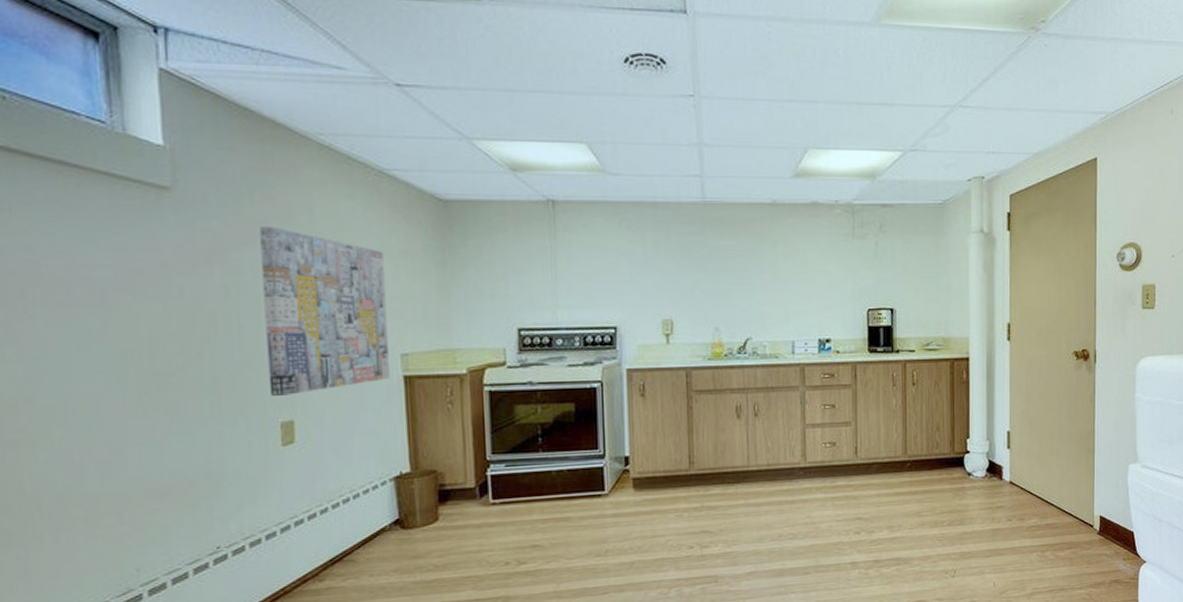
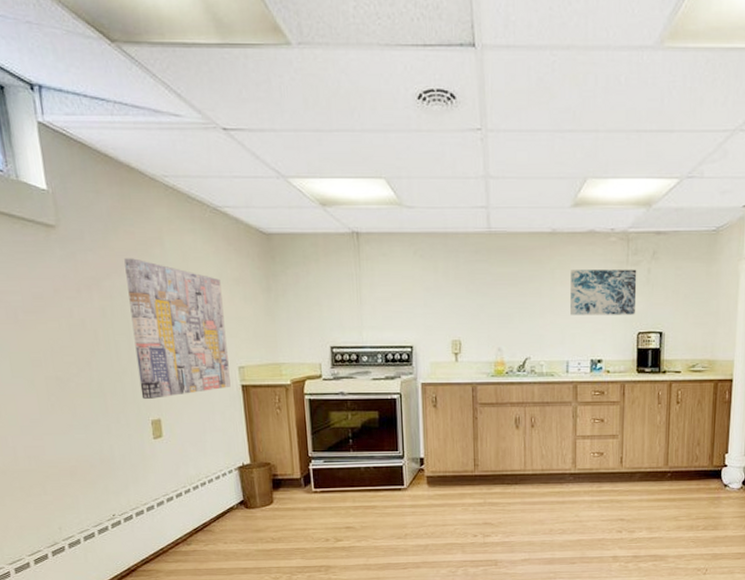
wall art: none [793,243,865,292] -> present [570,269,637,316]

